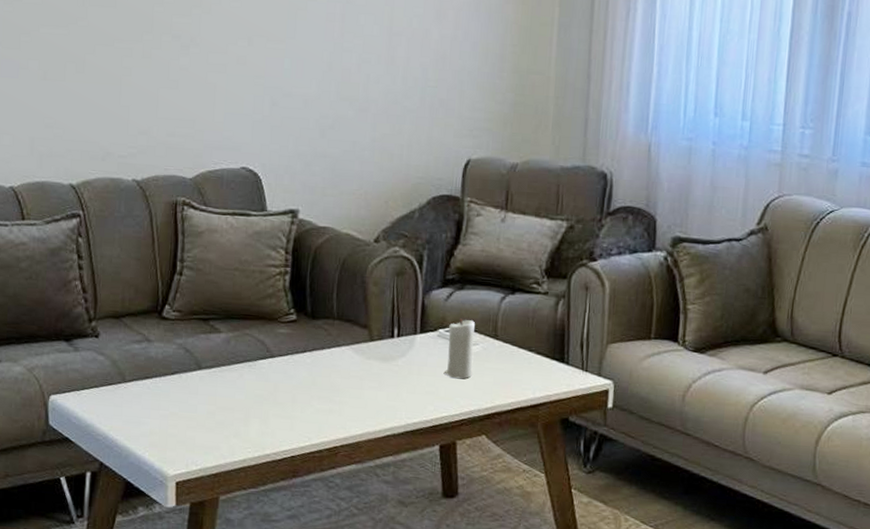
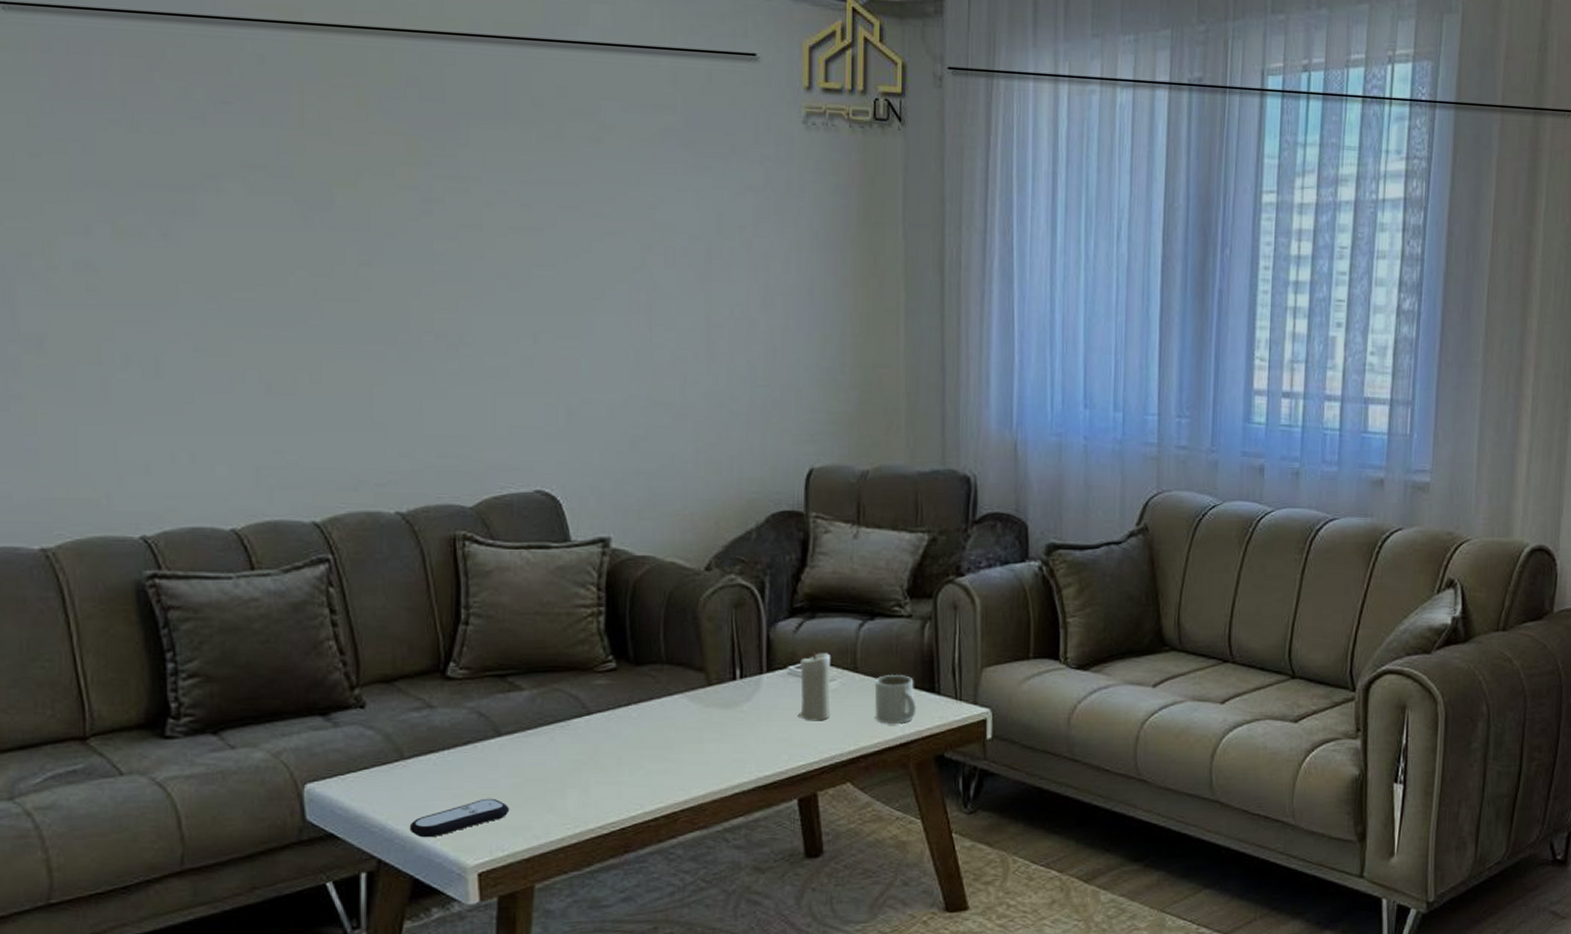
remote control: none [126,420,204,449] -> present [409,798,510,838]
mug: none [510,343,547,388] -> present [874,674,917,724]

